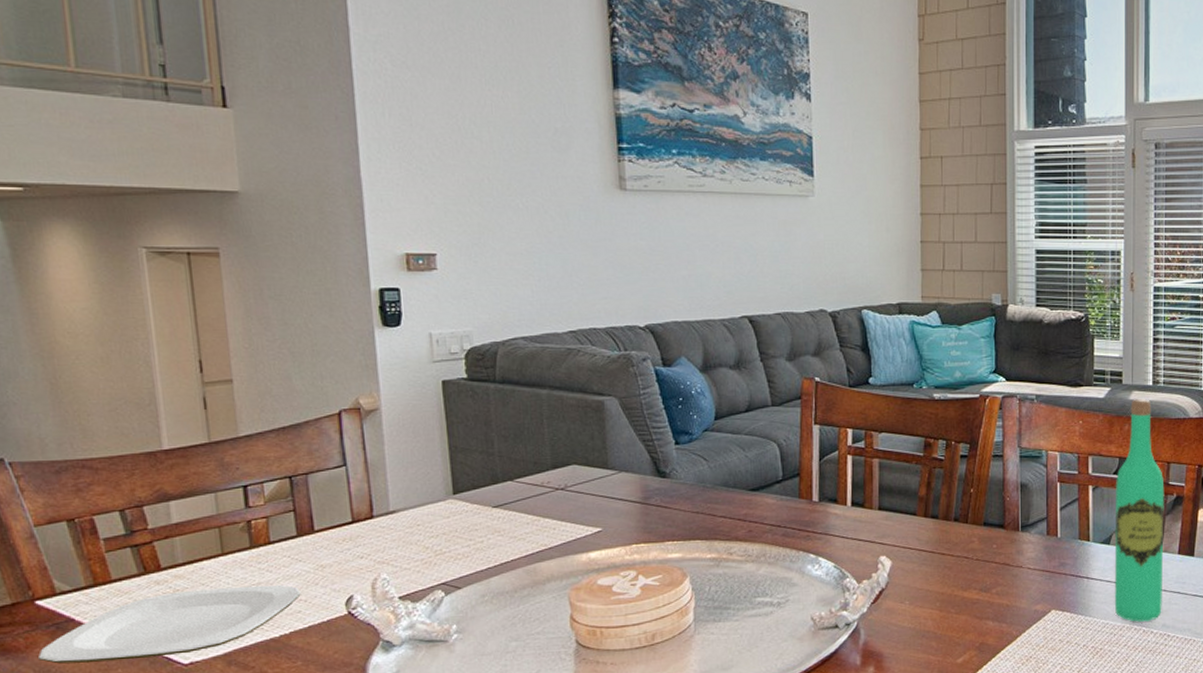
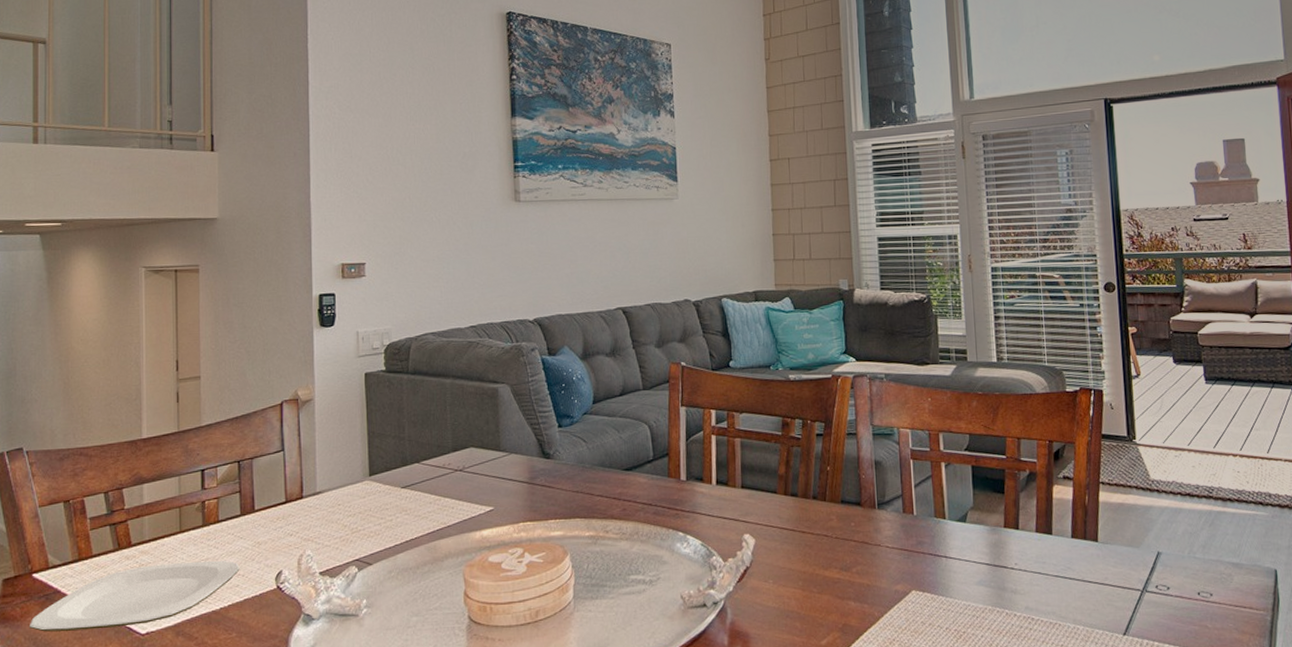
wine bottle: present [1114,399,1165,622] -> none [967,375,1024,604]

